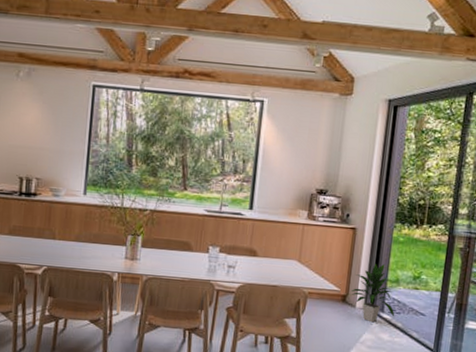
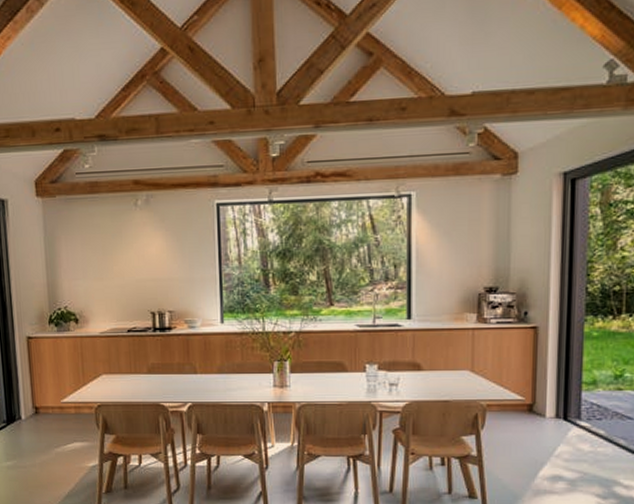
indoor plant: present [351,264,395,323] -> none [539,365,595,433]

